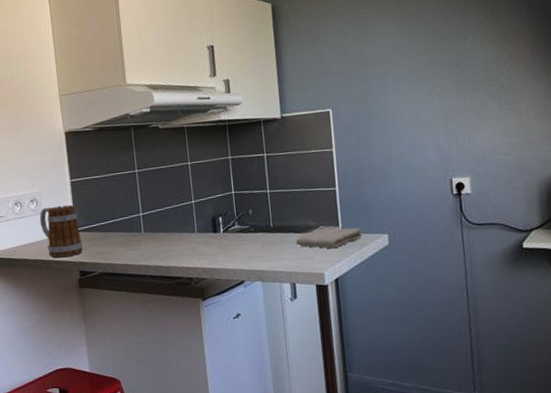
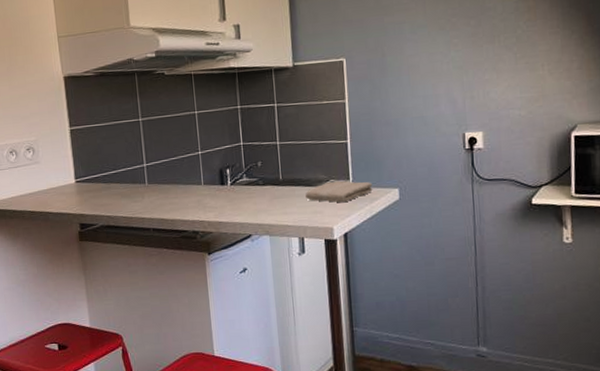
mug: present [39,204,83,258] -> none [36,154,83,210]

